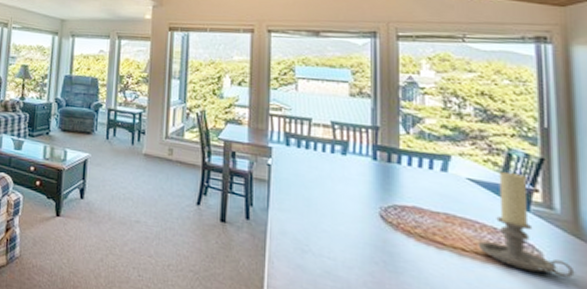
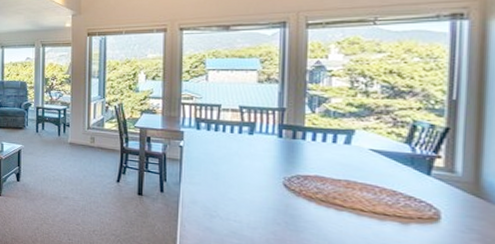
candle holder: present [478,170,575,278] -> none [376,141,471,231]

